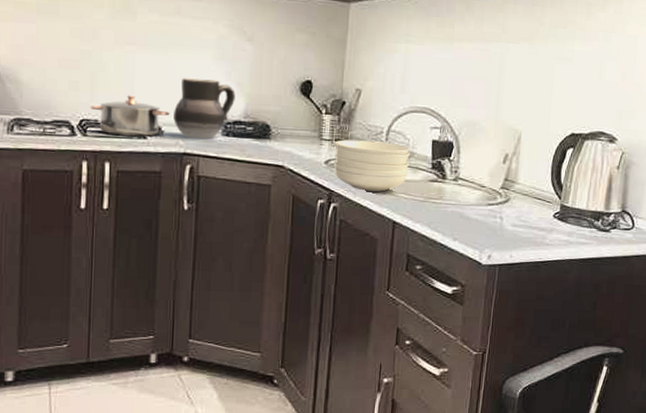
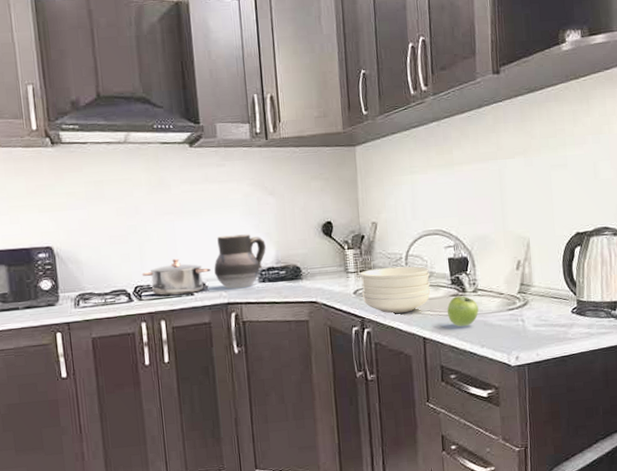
fruit: none [422,181,457,216] -> present [447,295,479,327]

